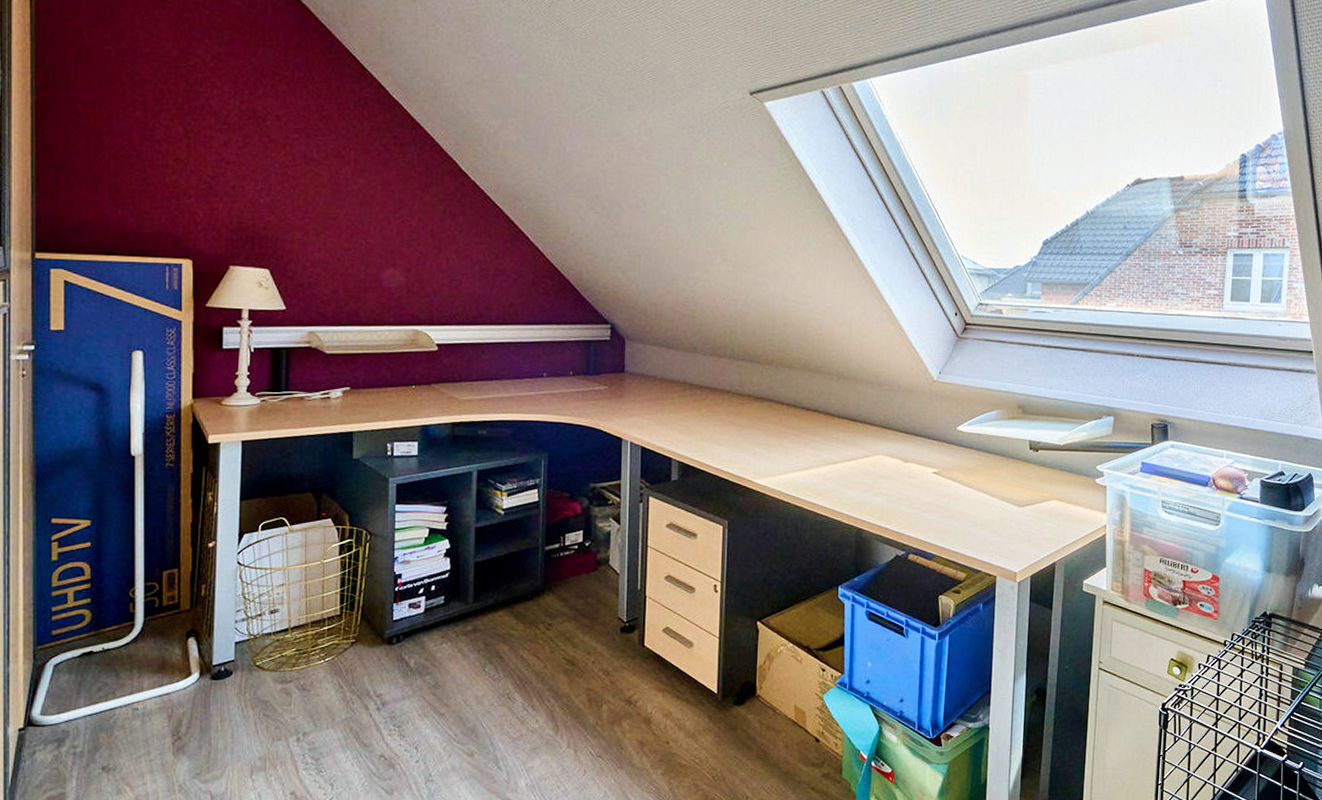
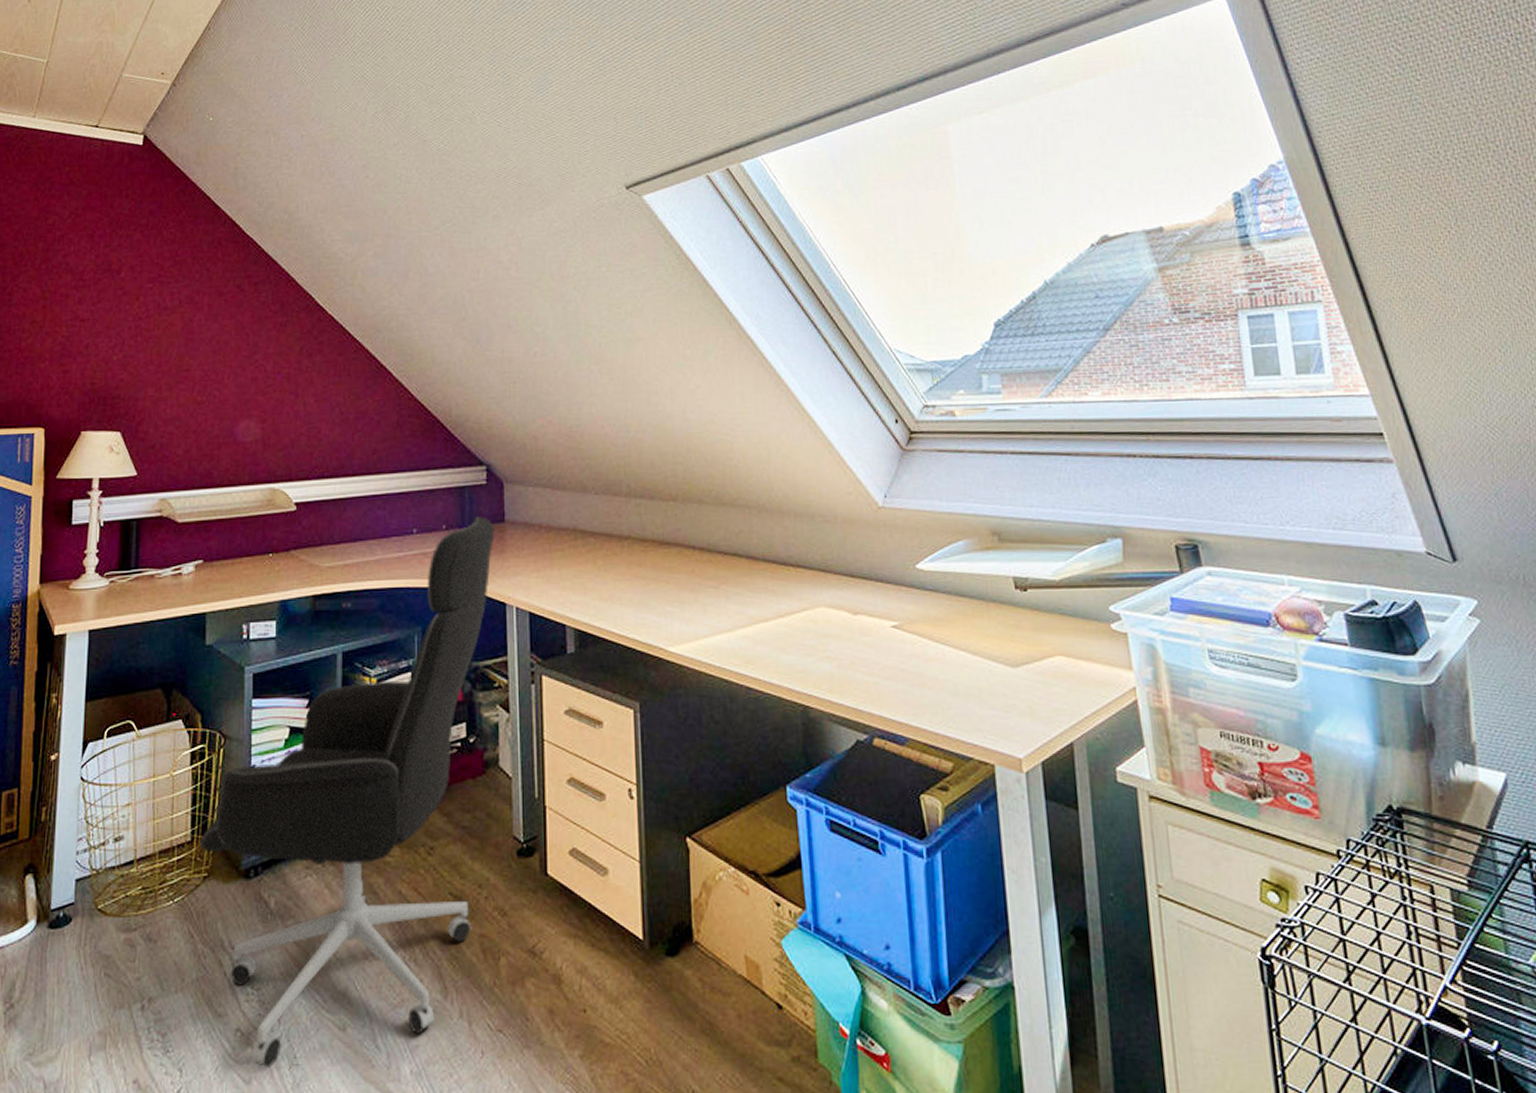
office chair: none [347,366,616,782] -> present [199,516,495,1067]

